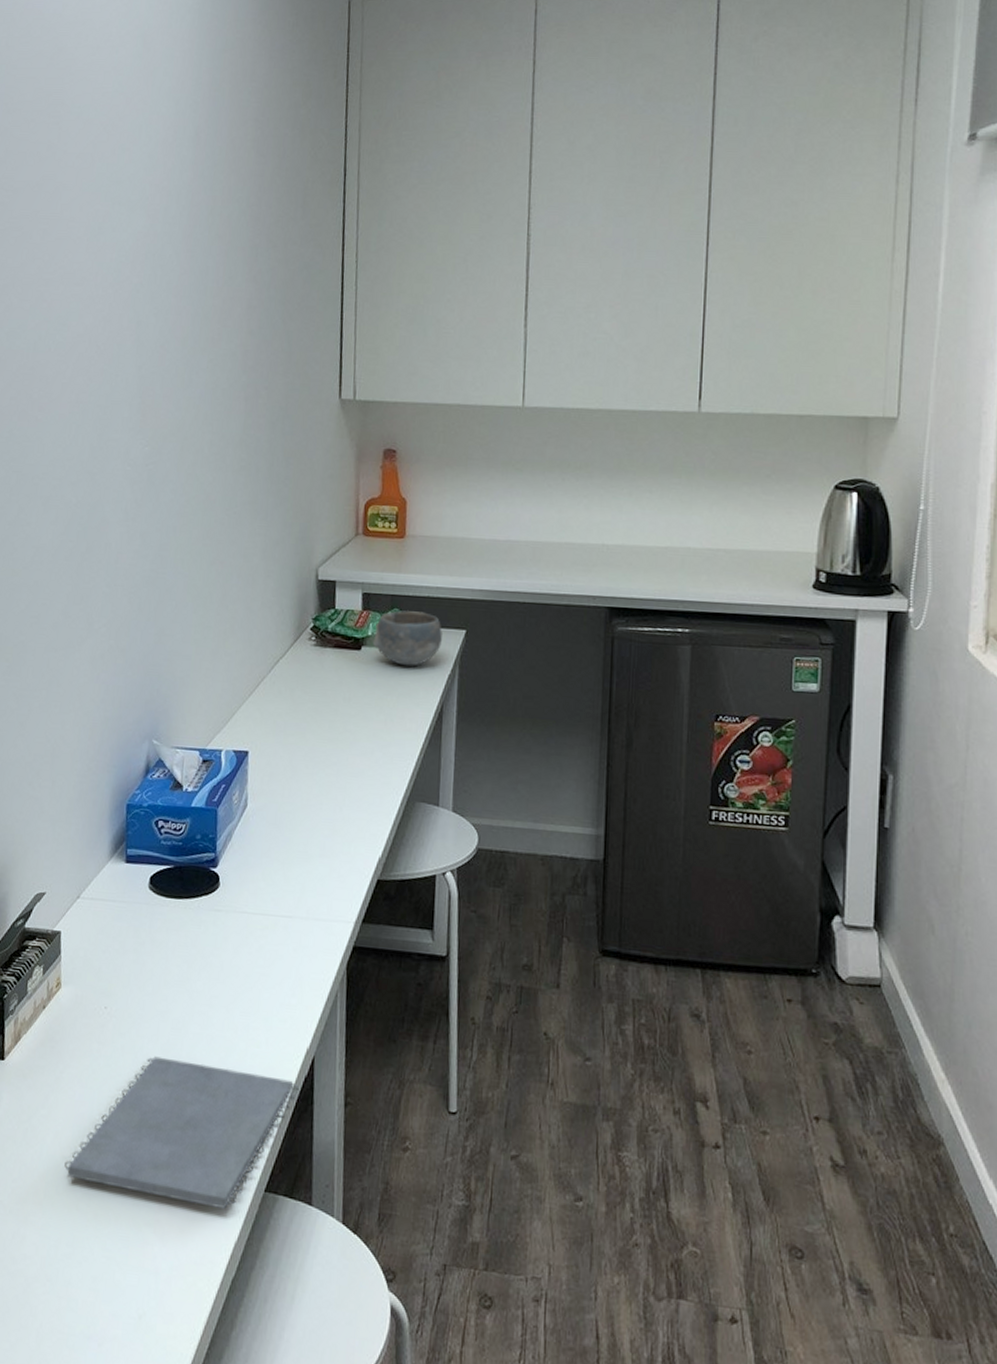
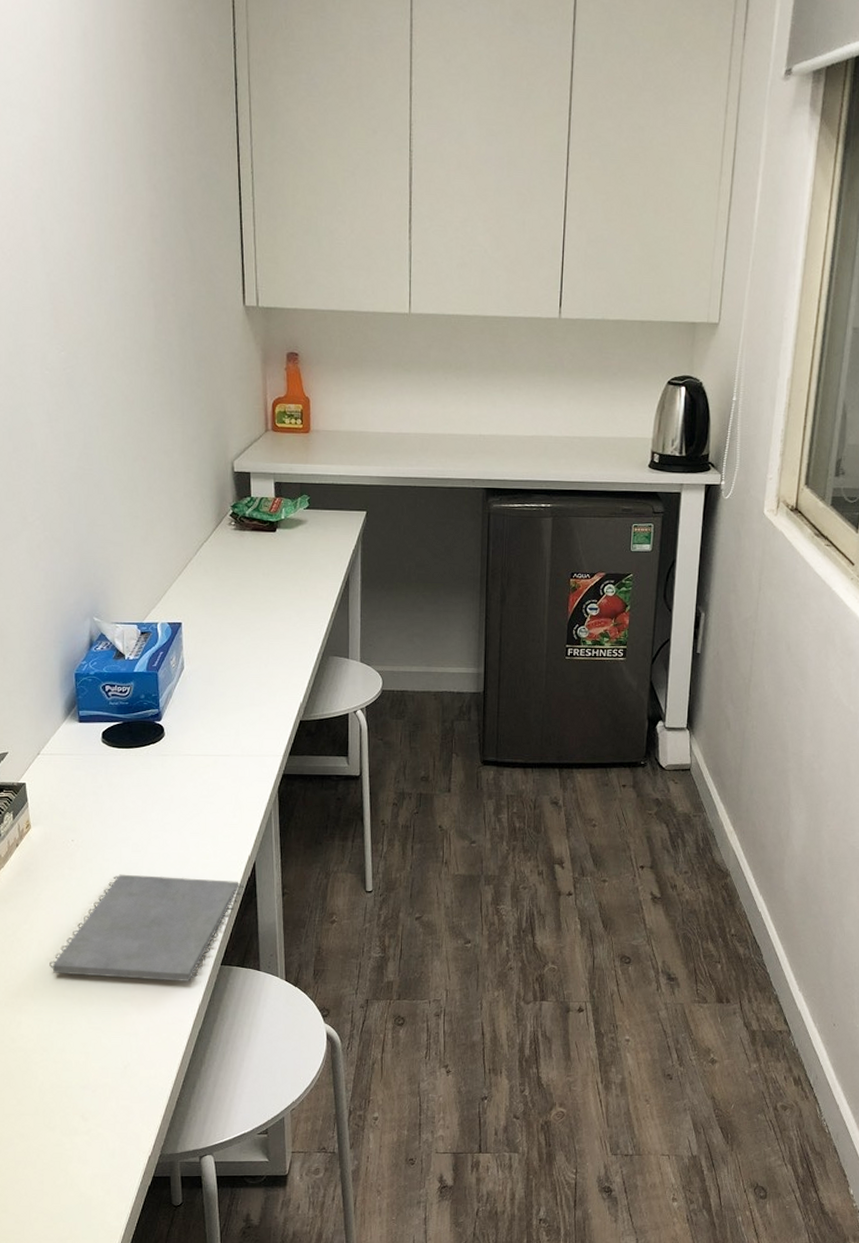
bowl: present [373,610,444,666] -> none [286,496,347,544]

